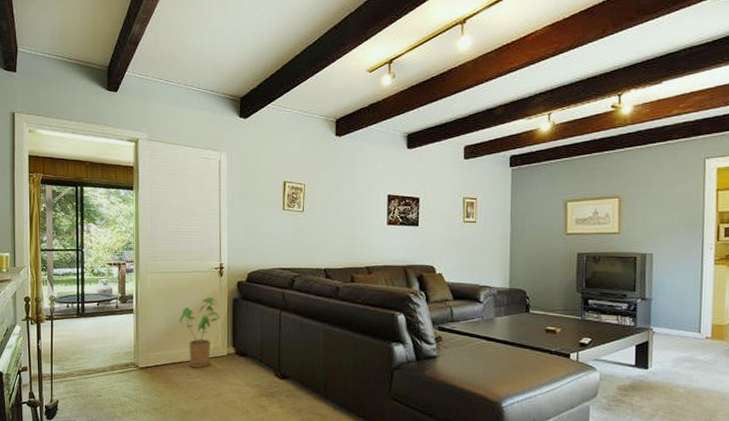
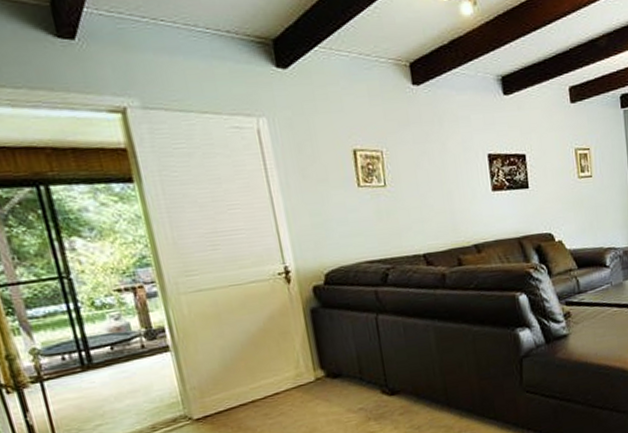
house plant: present [179,296,221,368] -> none [239,311,298,405]

